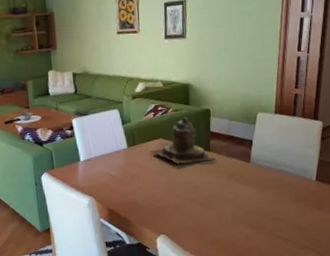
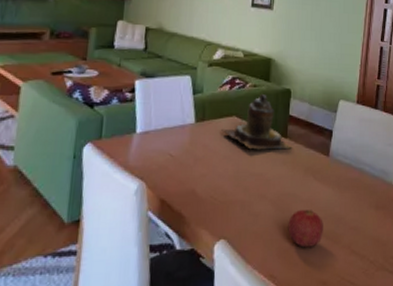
fruit: none [217,207,249,236] -> present [288,210,323,248]

